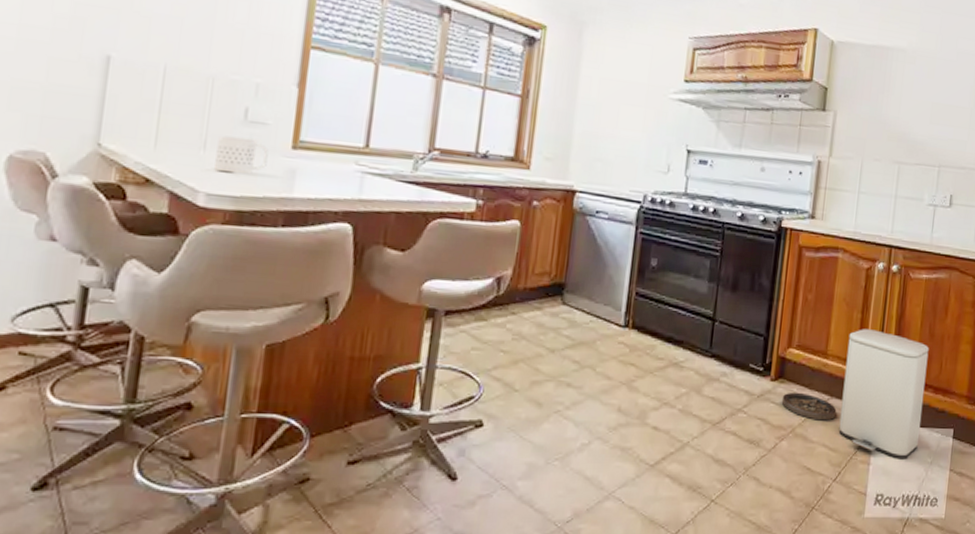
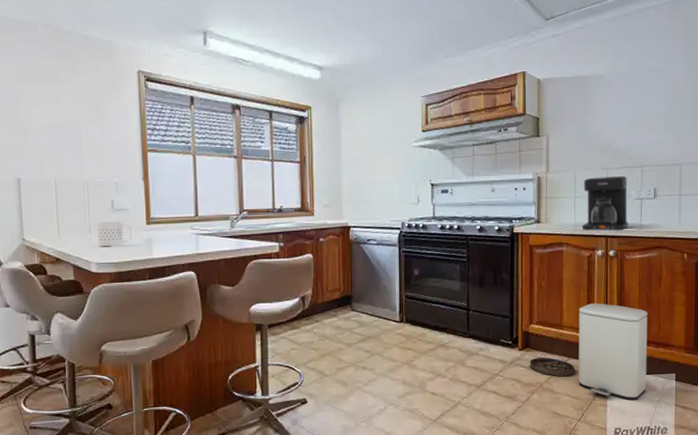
coffee maker: none [863,170,921,242] -> present [581,175,629,231]

